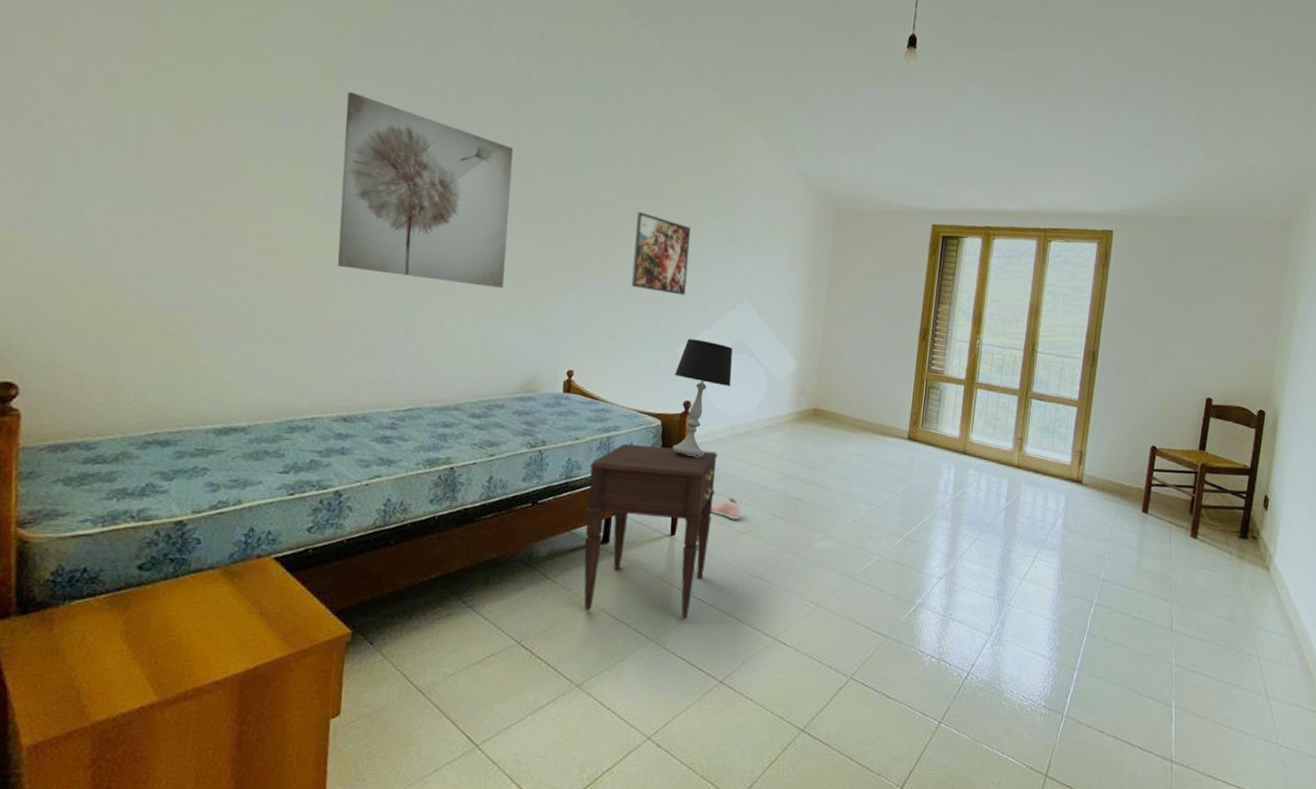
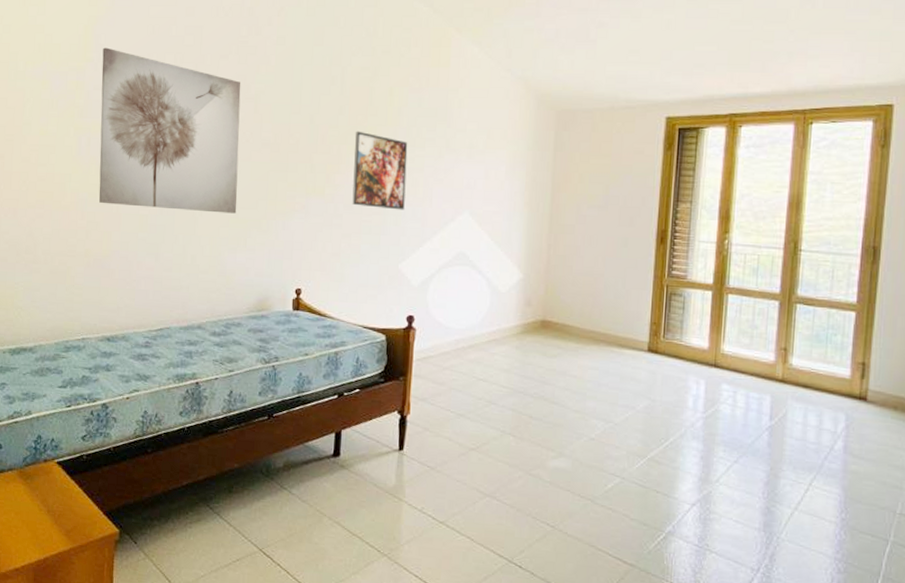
nightstand: present [584,443,718,620] -> none [317,358,443,536]
table lamp: present [672,339,733,457] -> none [396,253,454,371]
sneaker: present [711,497,741,520] -> none [438,413,469,436]

